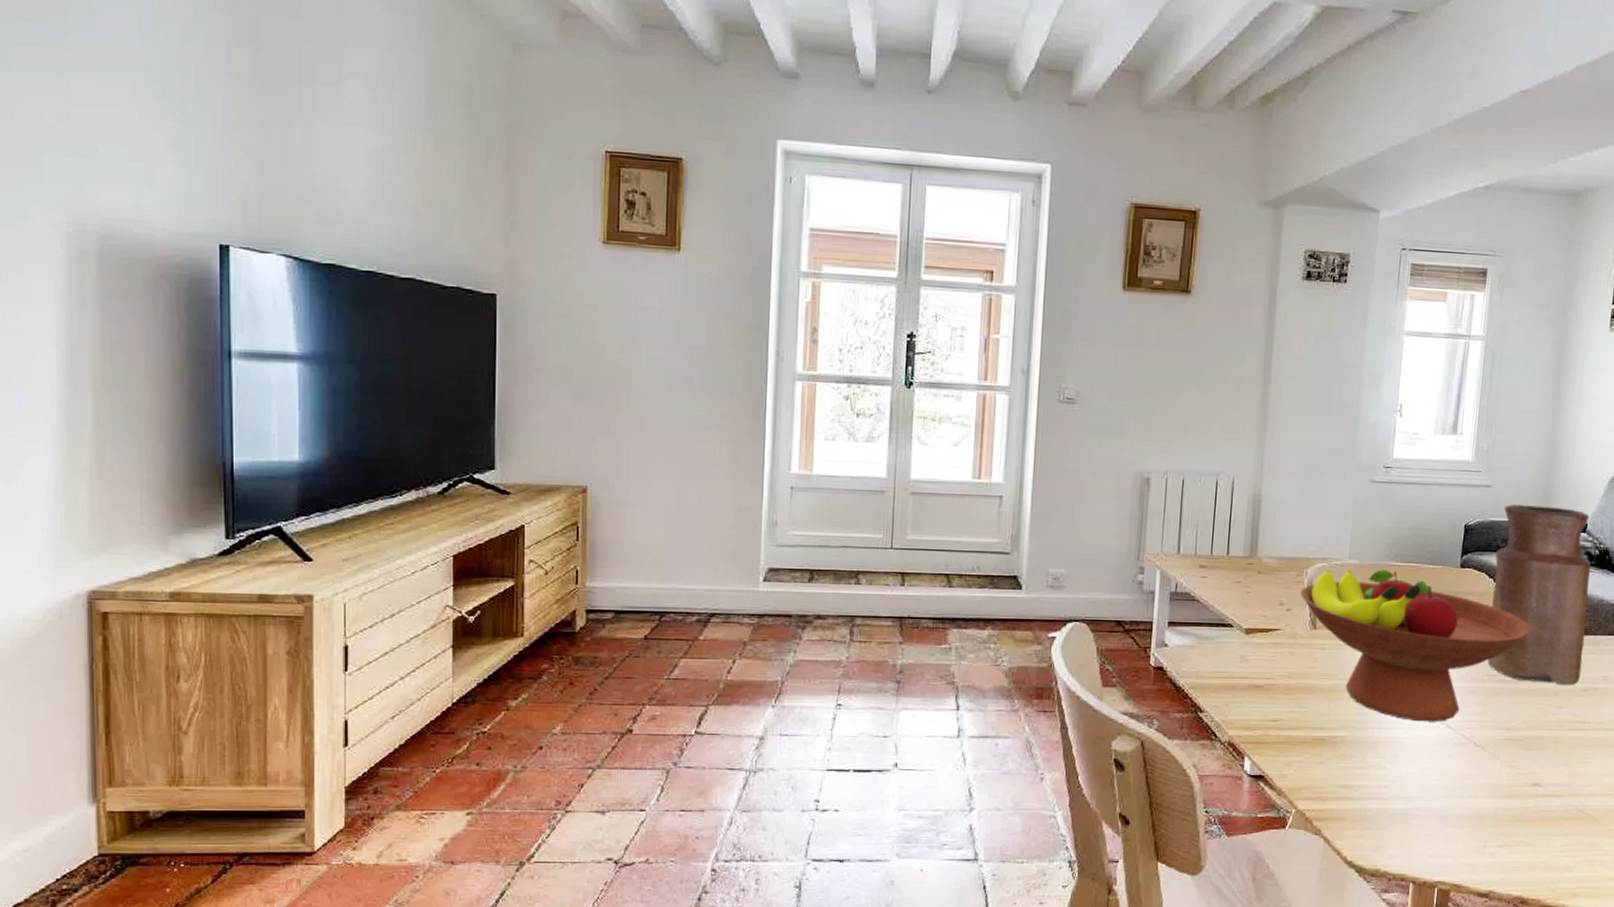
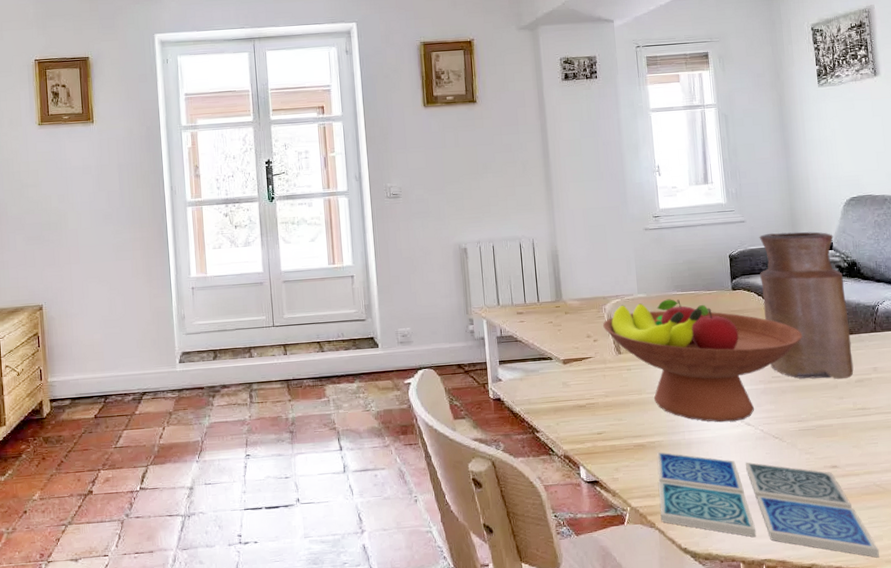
drink coaster: none [1328,749,1567,890] -> present [657,452,879,558]

